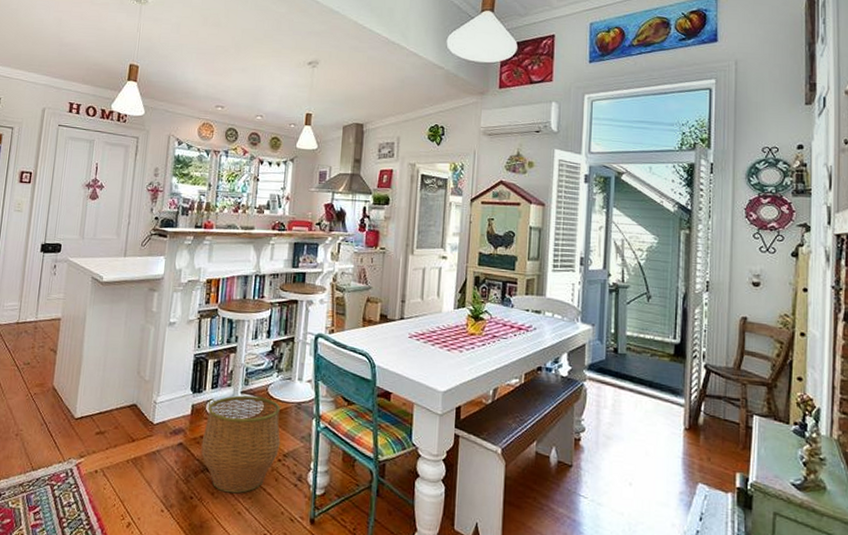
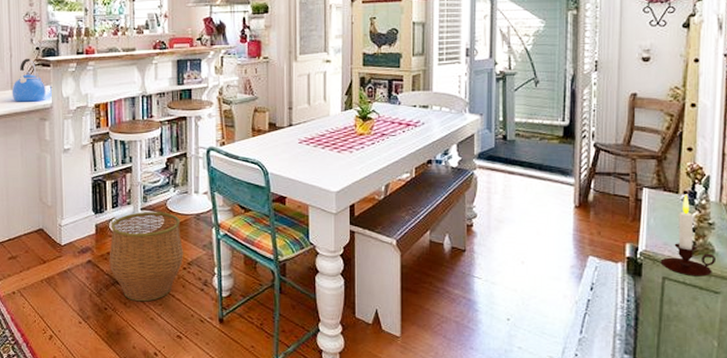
kettle: none [124,227,159,272] -> present [11,58,46,102]
candle: none [771,425,829,516] -> present [660,194,717,277]

